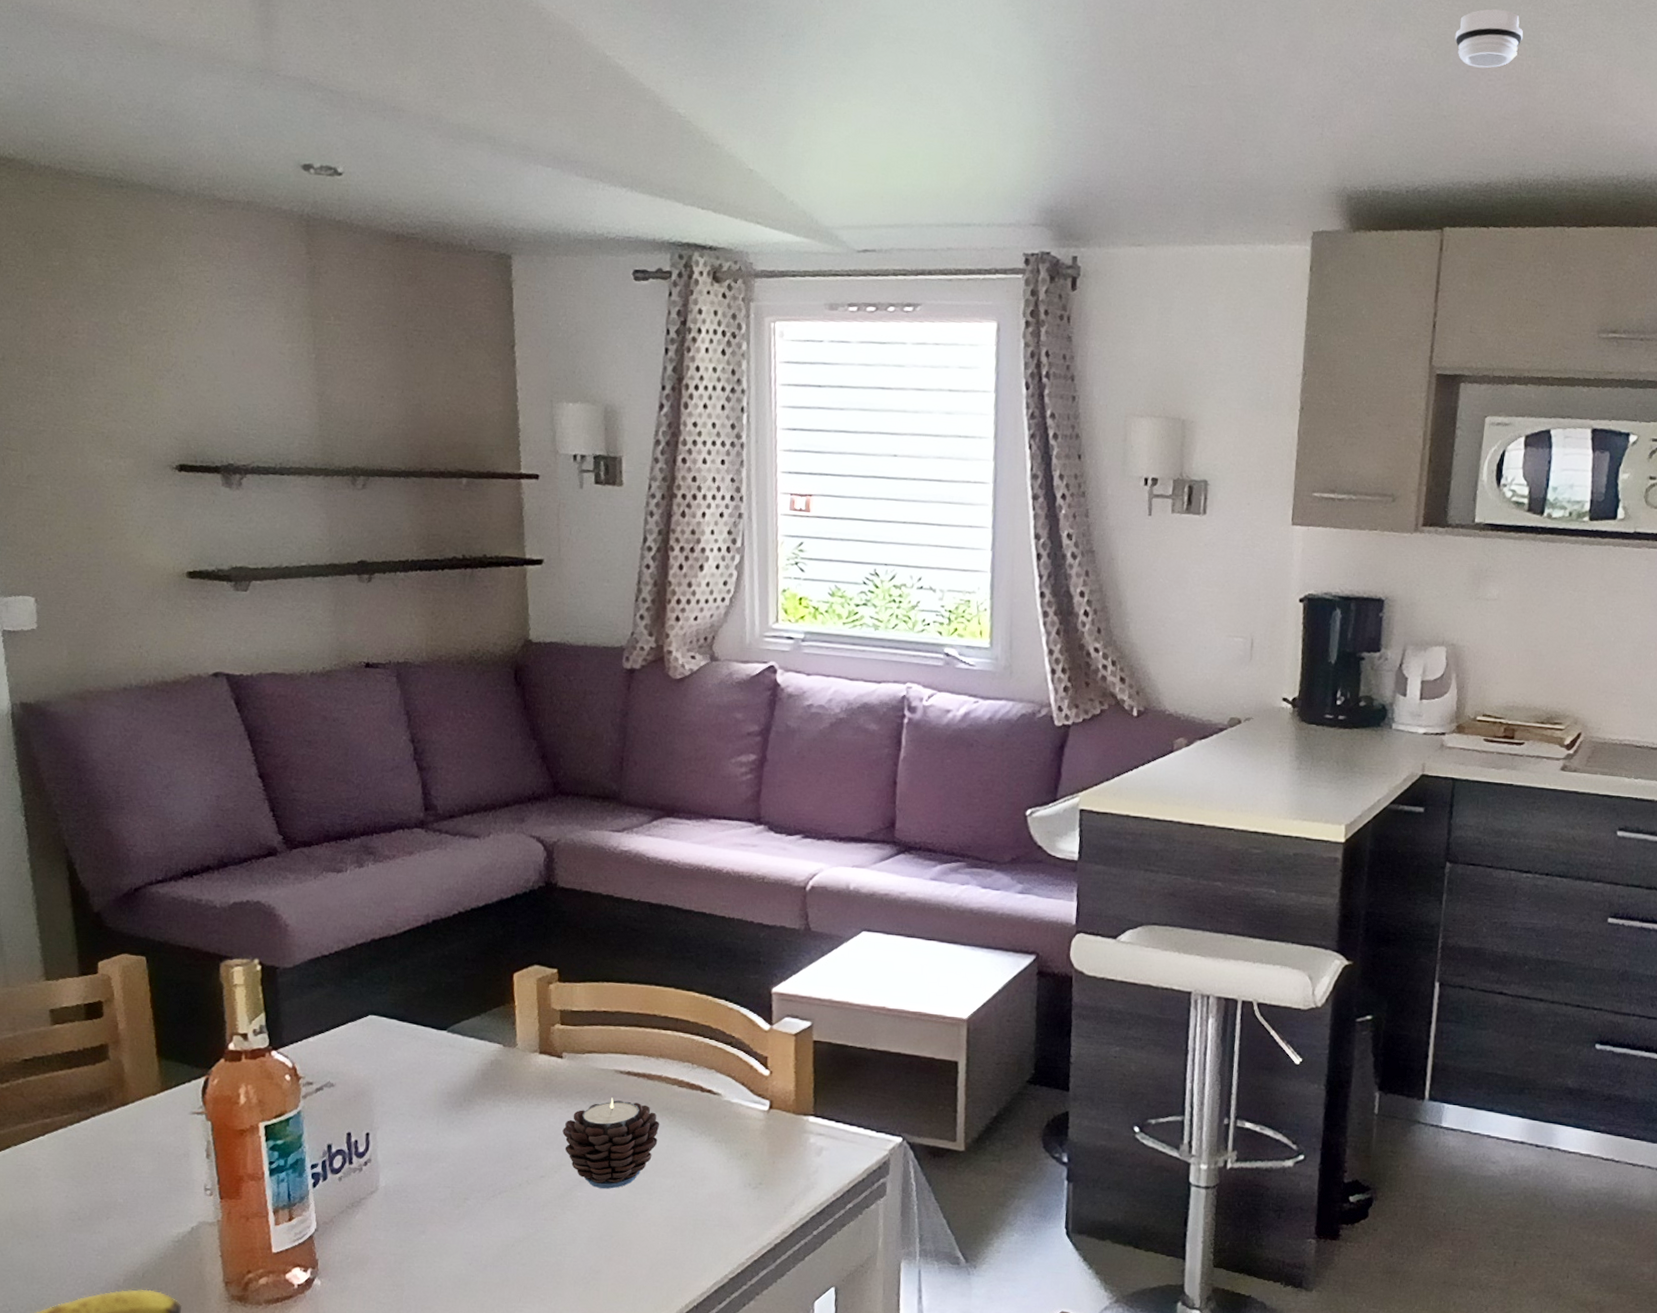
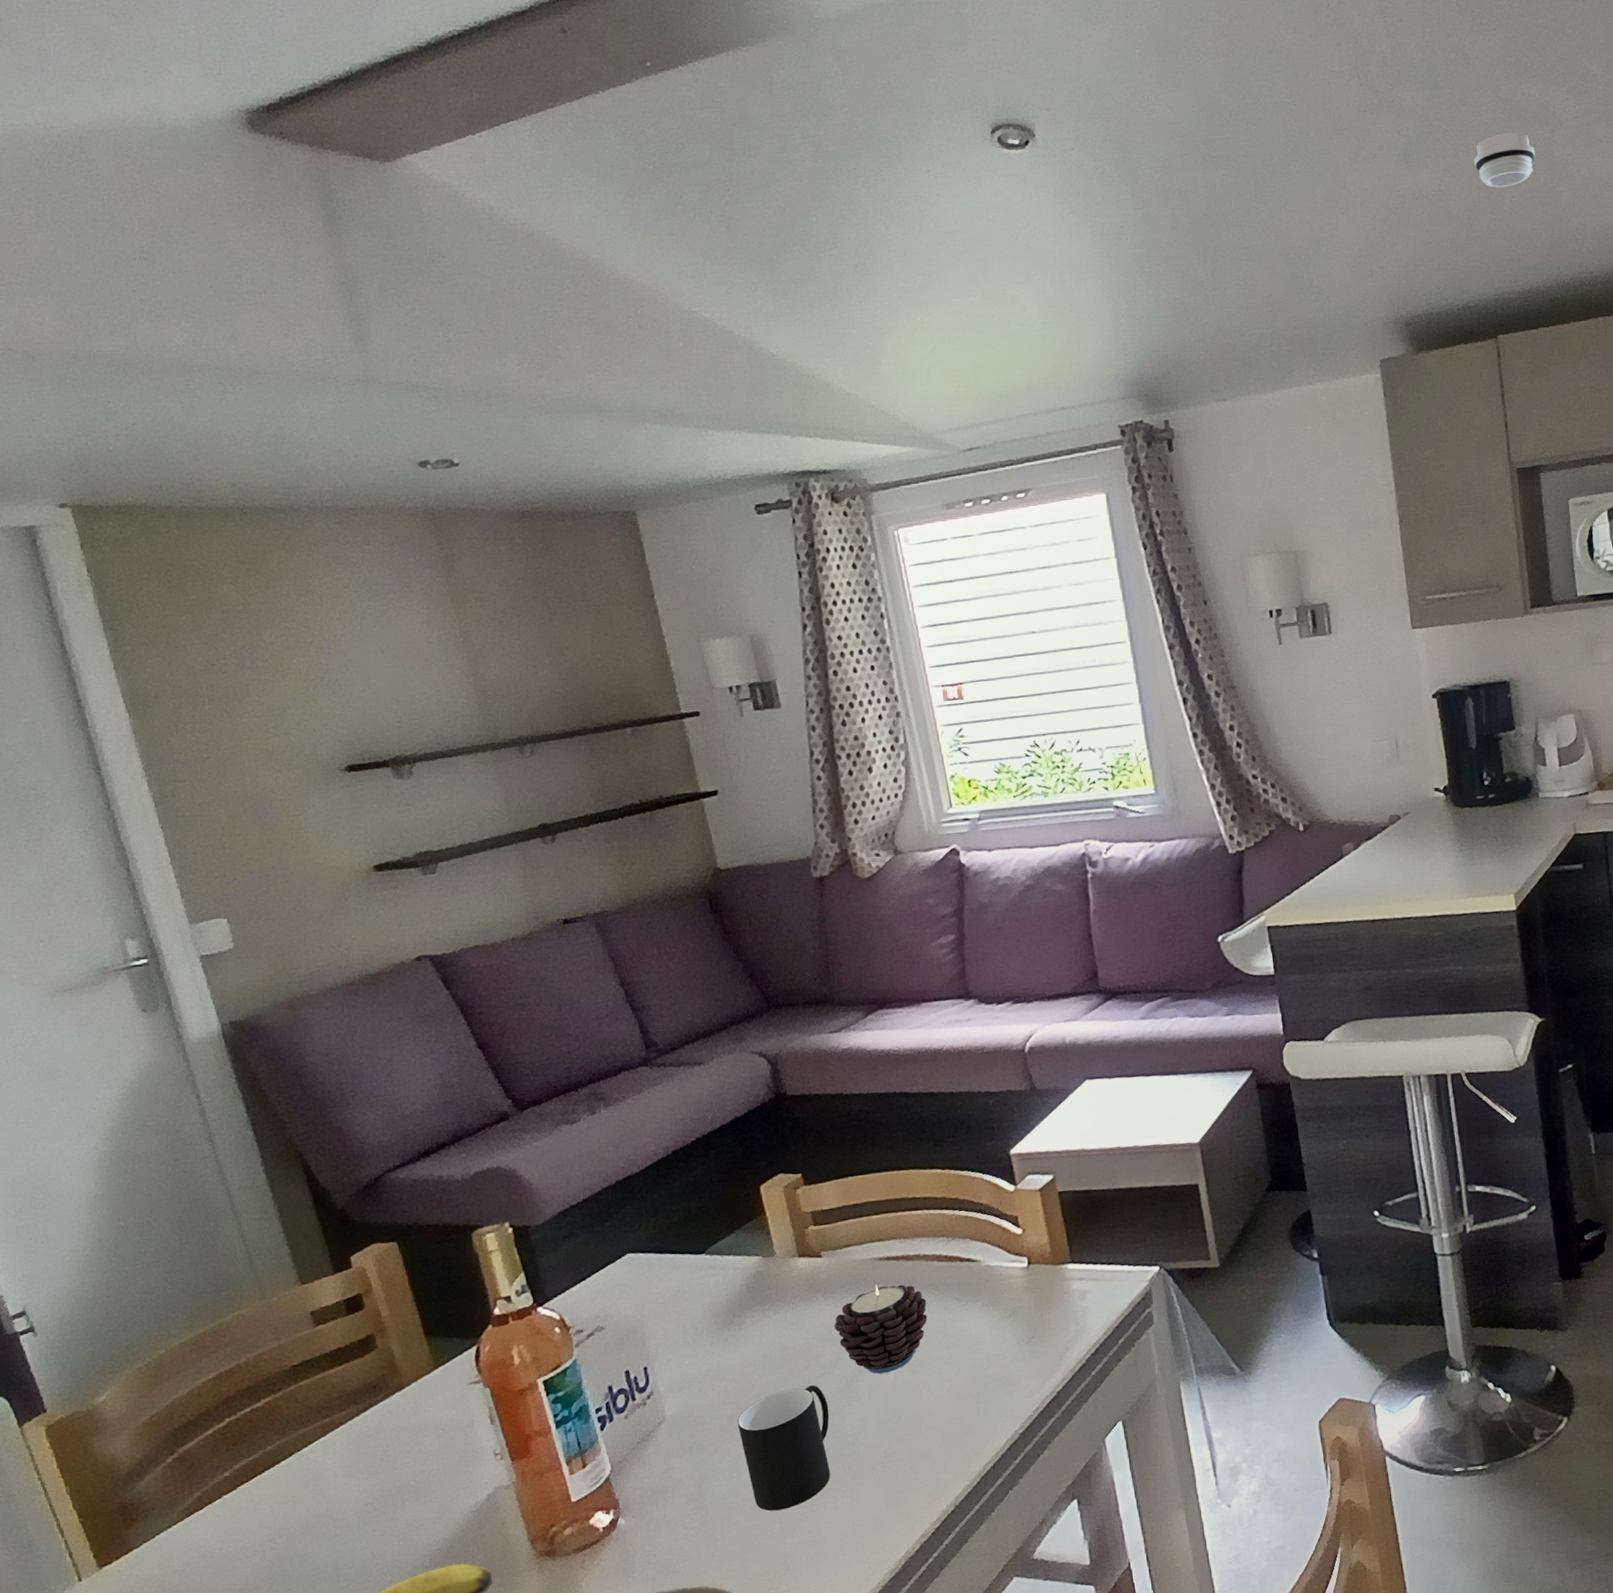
cup: none [448,1185,543,1305] -> present [737,1385,831,1511]

